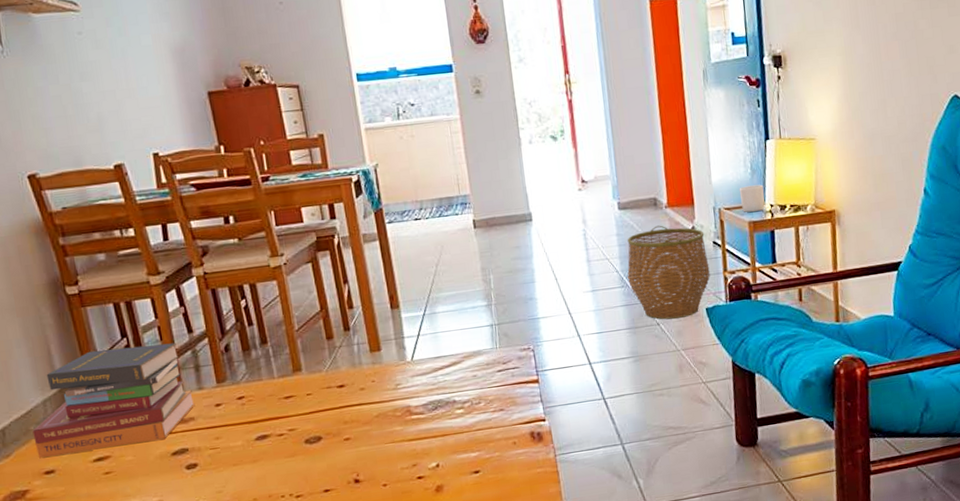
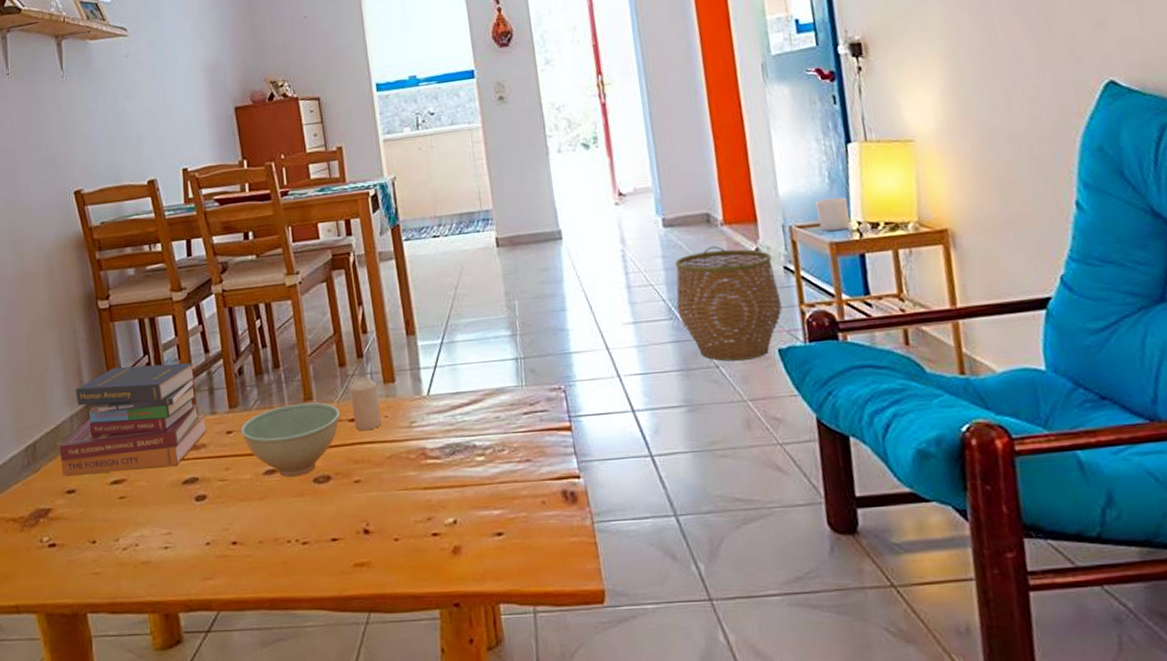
bowl: none [229,372,329,441] -> present [240,402,340,478]
candle: none [337,347,370,395] -> present [350,376,382,431]

